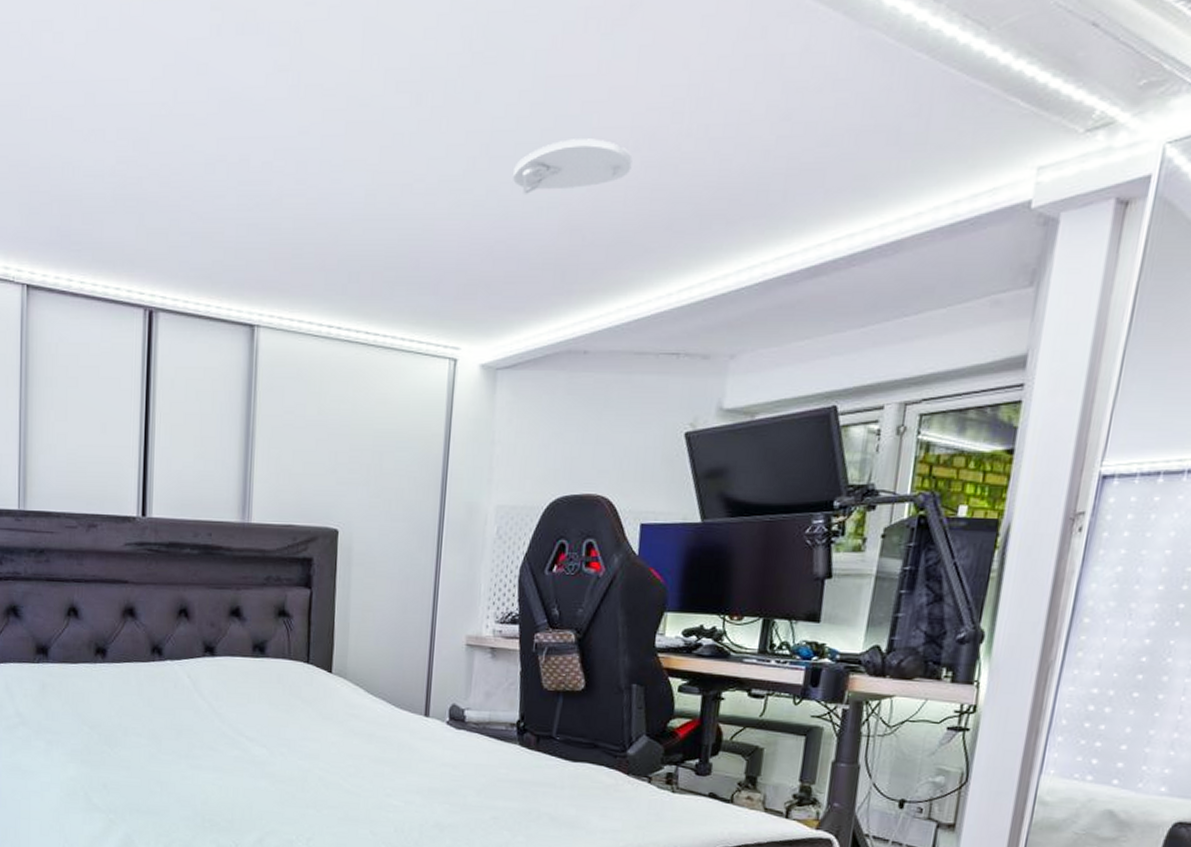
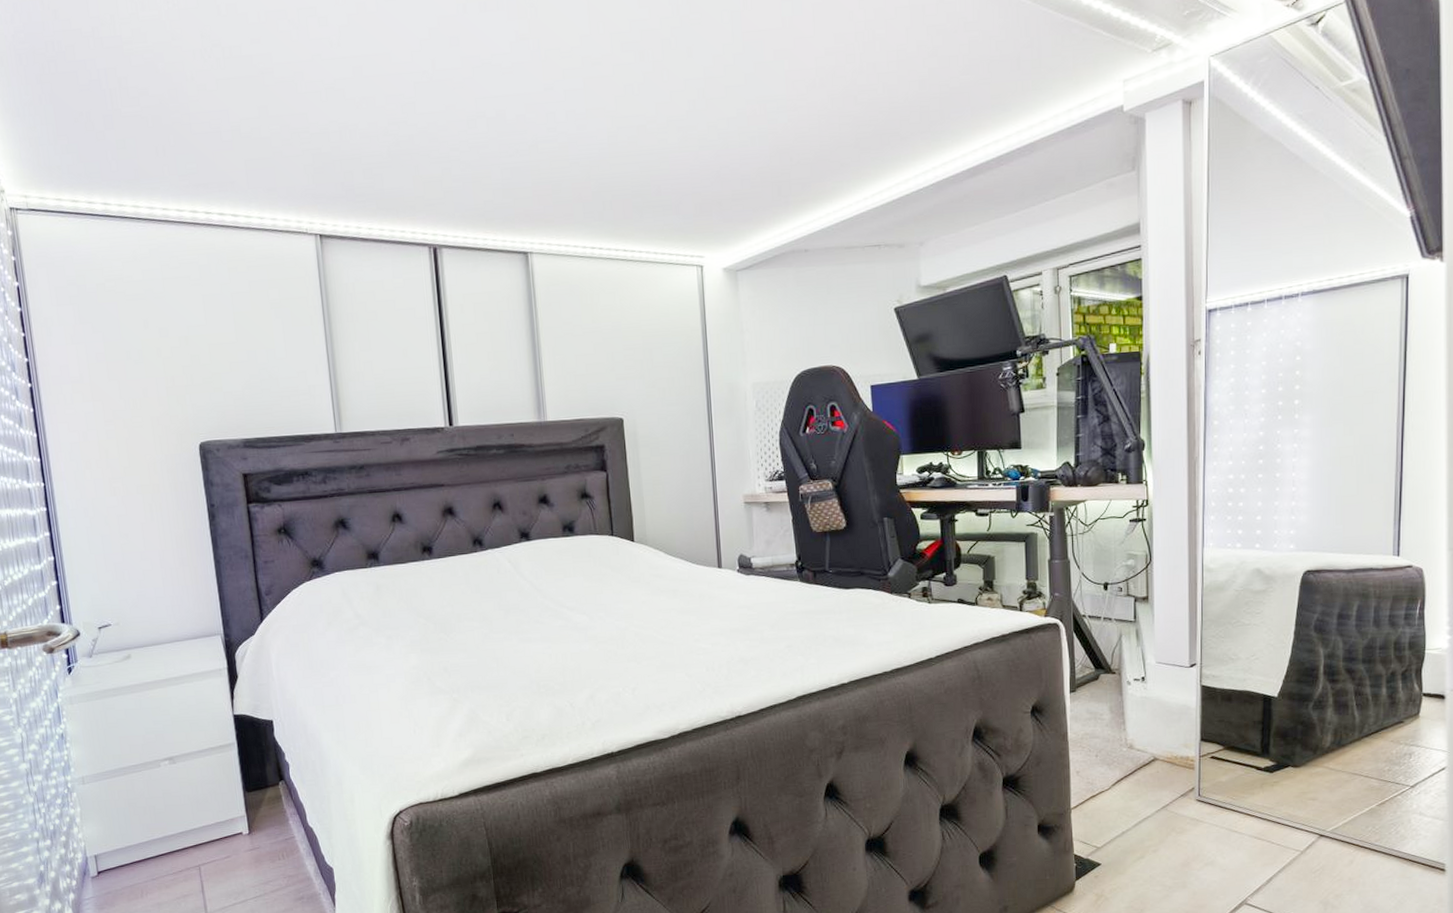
smoke detector: present [513,138,633,195] -> none [727,79,821,128]

